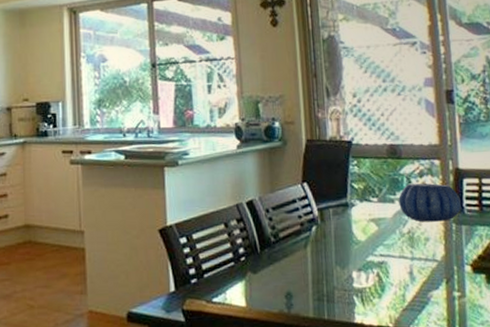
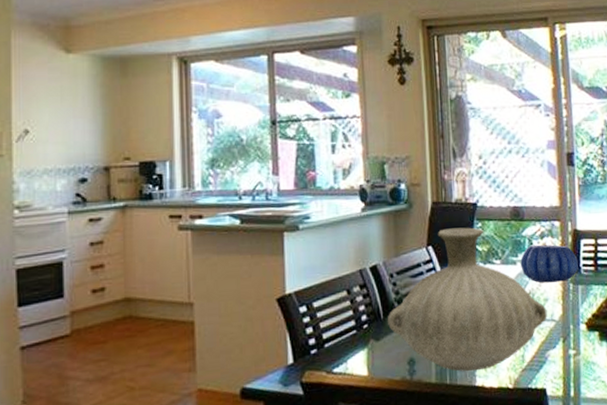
vase: none [264,165,429,308] -> present [388,227,548,372]

